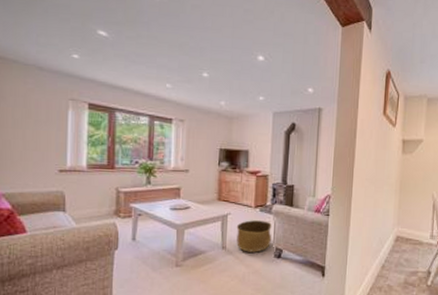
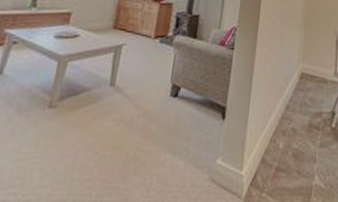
basket: present [236,220,272,253] -> none [128,52,171,90]

